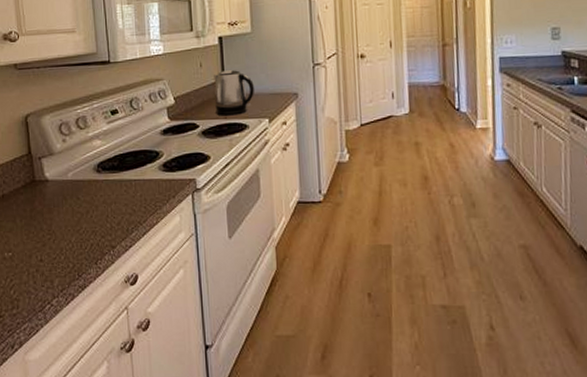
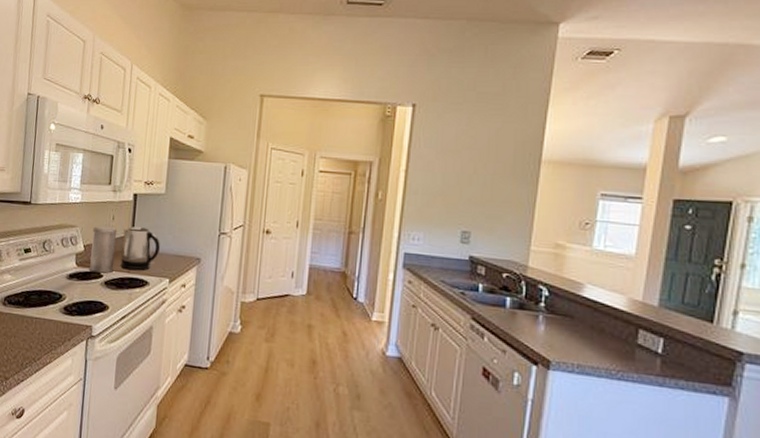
canister: none [181,74,209,125] -> present [88,225,117,274]

